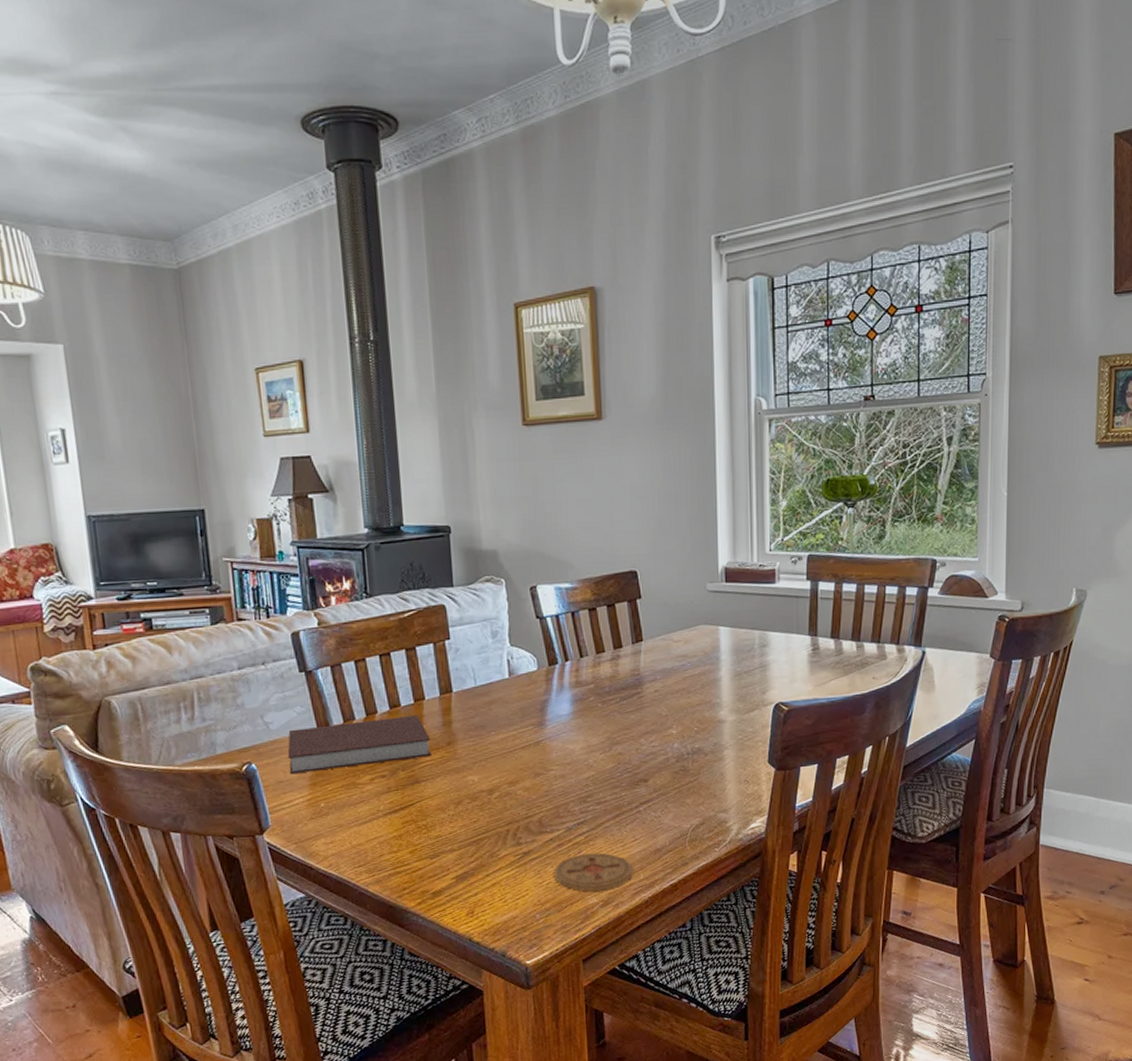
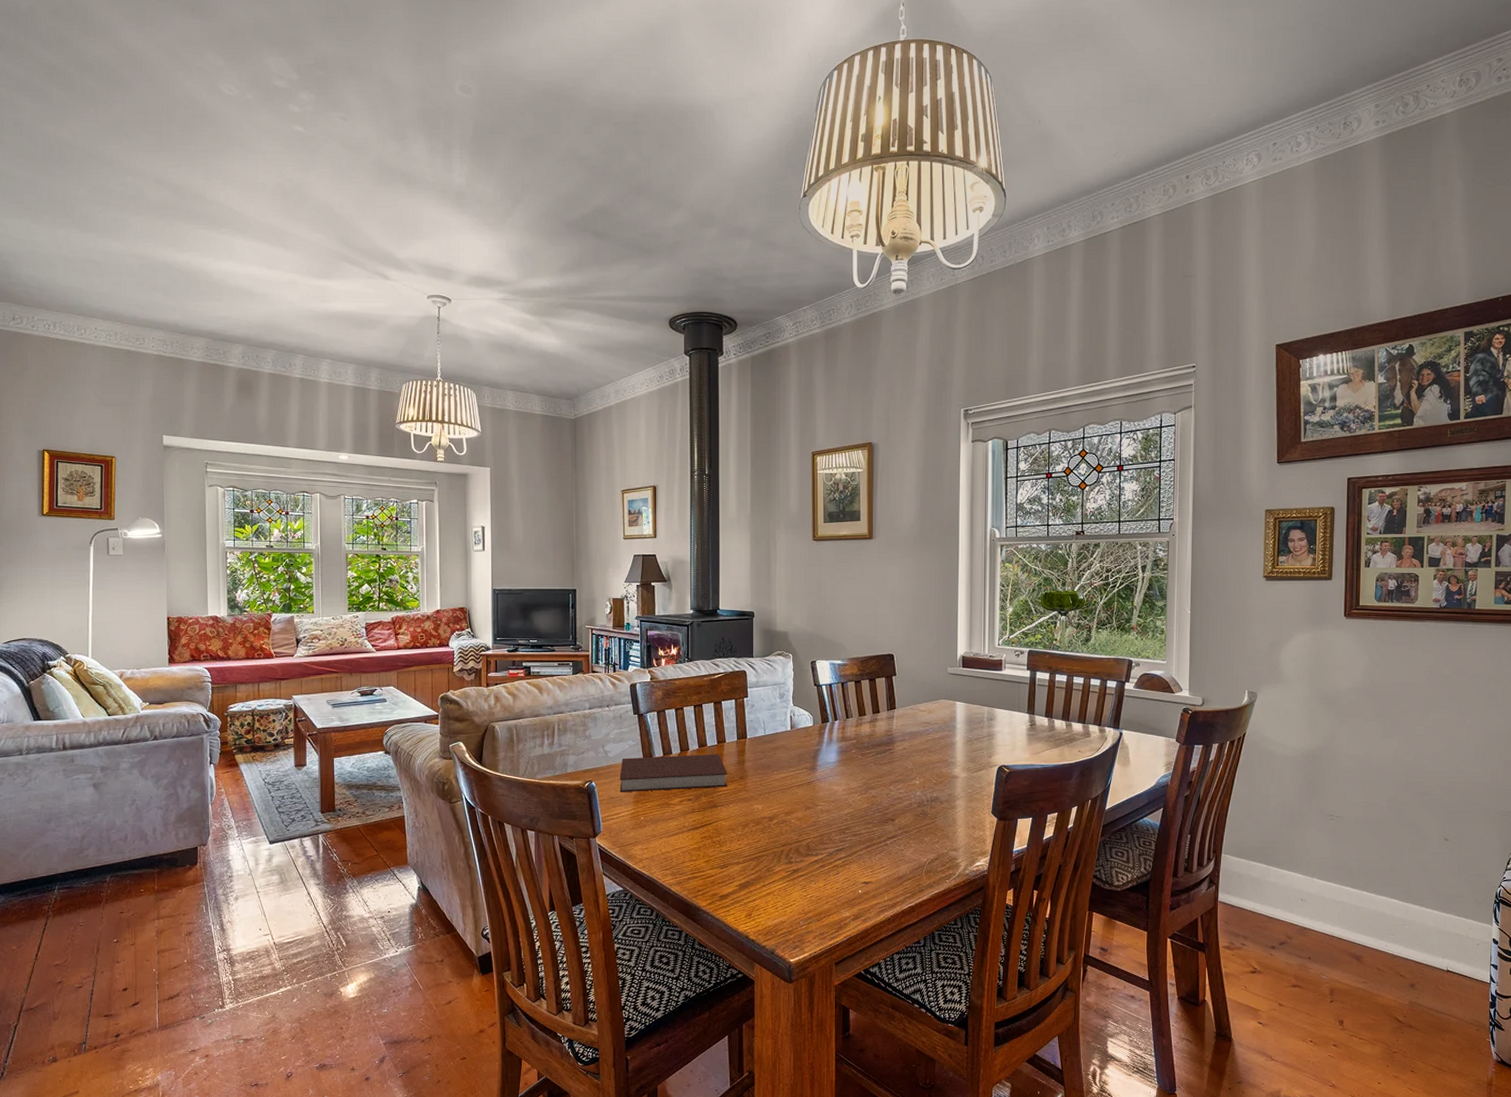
coaster: present [554,852,634,891] -> none [816,875,880,906]

